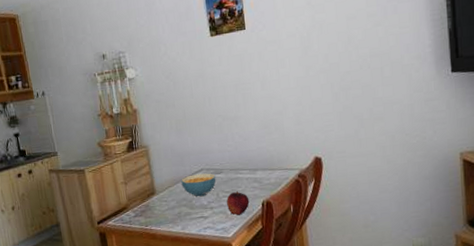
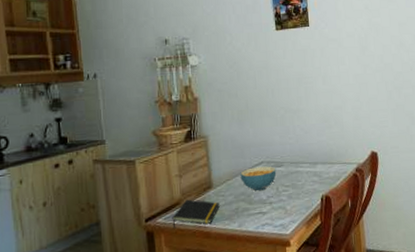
notepad: none [120,204,163,229] -> present [172,199,220,228]
fruit: present [226,191,250,215] -> none [286,185,309,211]

